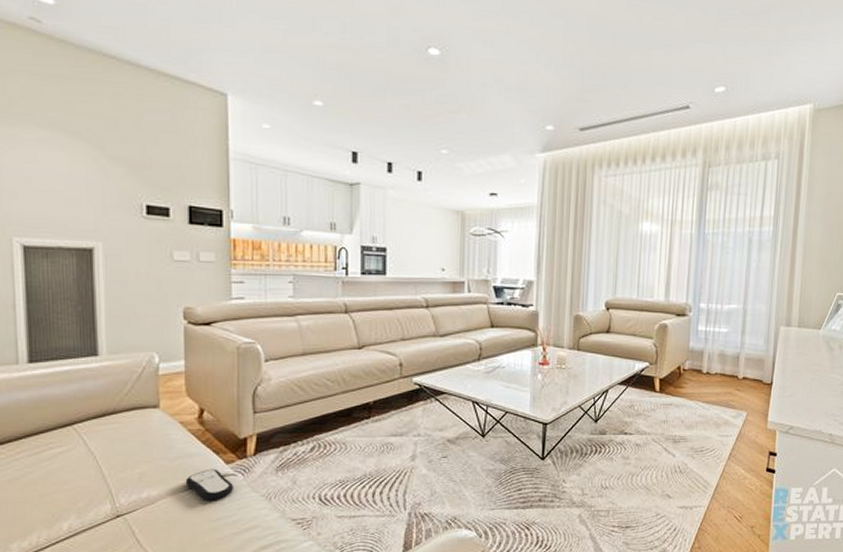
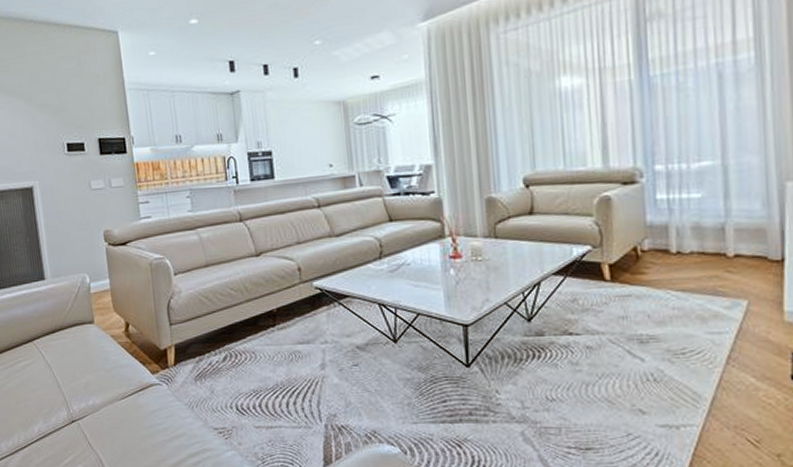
remote control: present [185,468,234,500] -> none [121,378,161,409]

